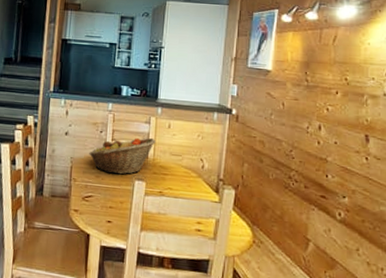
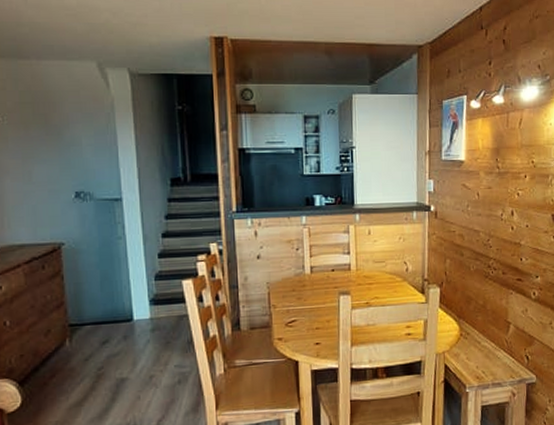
fruit basket: present [89,137,155,175] -> none [287,247,357,293]

